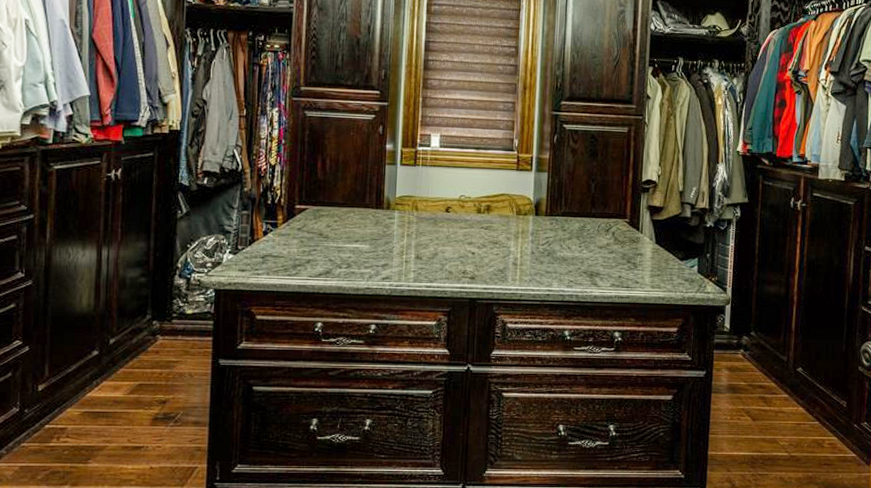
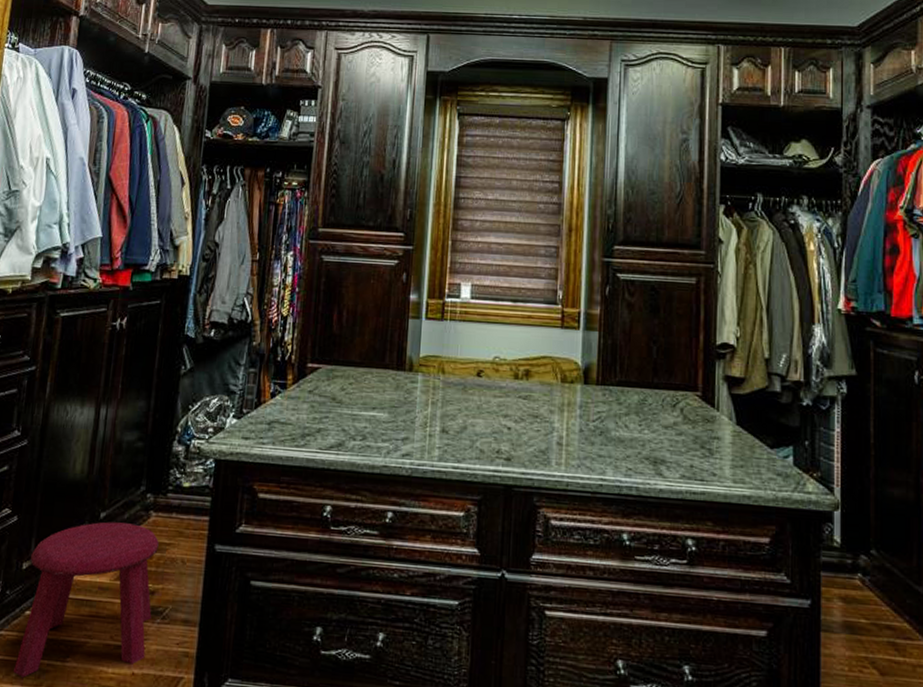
stool: none [39,346,167,479] -> present [14,521,159,678]

